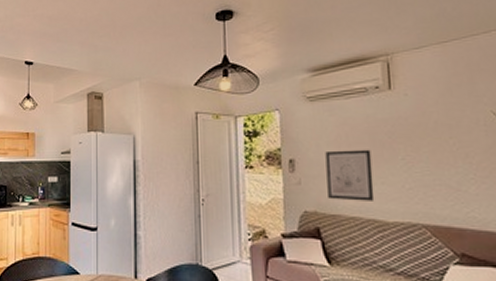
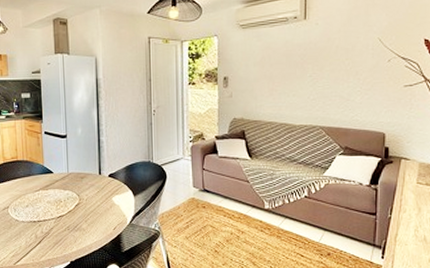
wall art: present [325,149,375,201] -> none [252,68,287,110]

